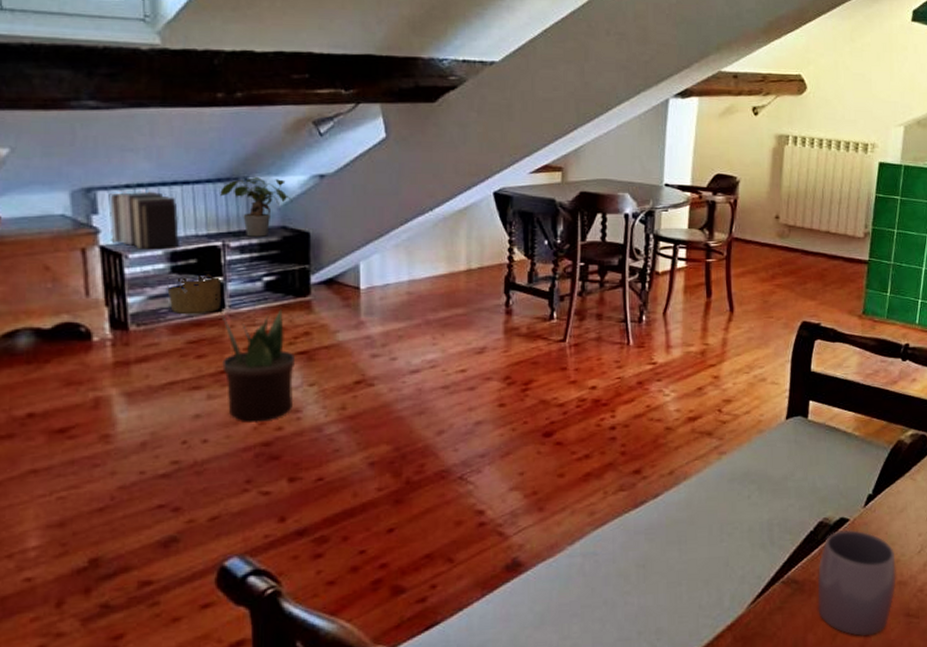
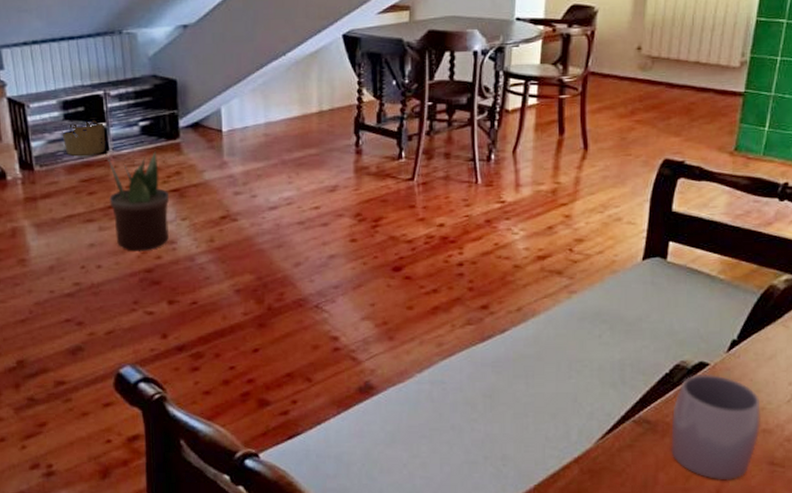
books: present [108,191,179,250] -> none [11,47,69,100]
potted plant: present [220,176,293,237] -> none [100,29,161,86]

